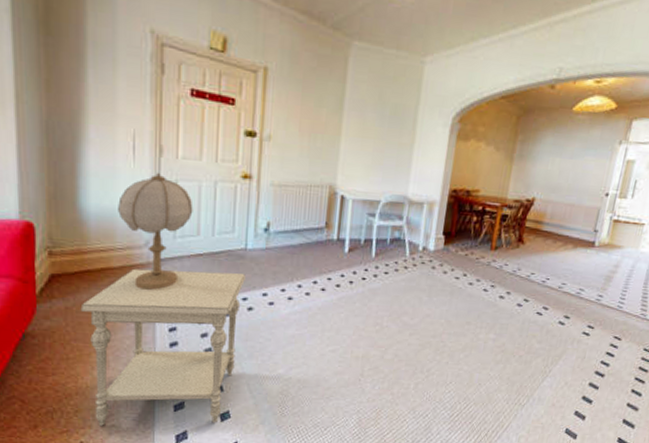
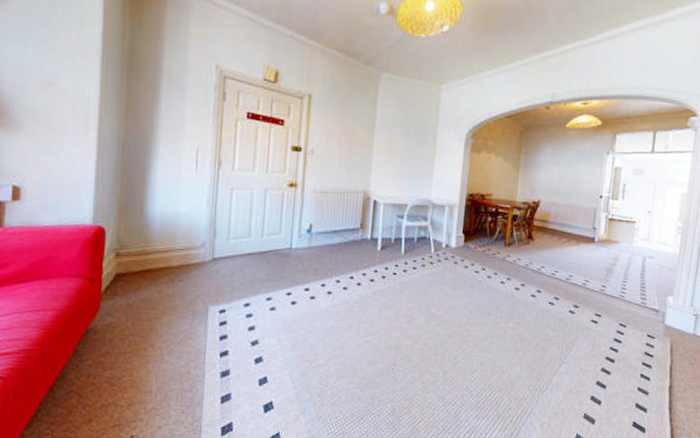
side table: present [80,268,245,426] -> none [140,267,290,419]
table lamp: present [118,172,193,290] -> none [180,182,246,287]

